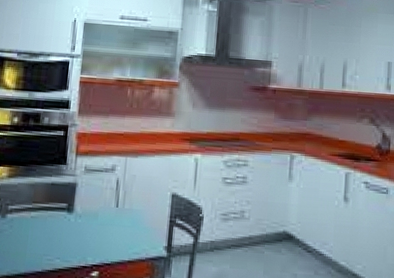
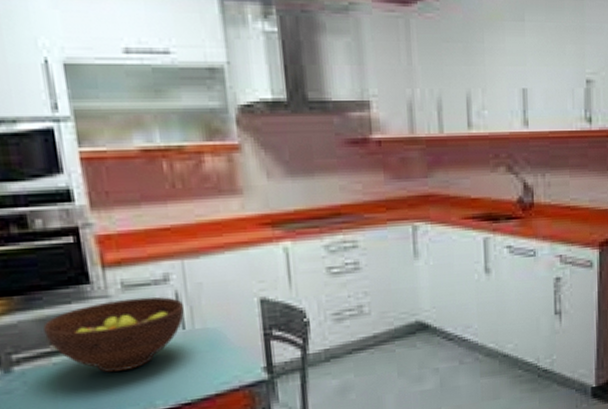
fruit bowl: none [31,179,120,231] -> present [43,296,184,373]

